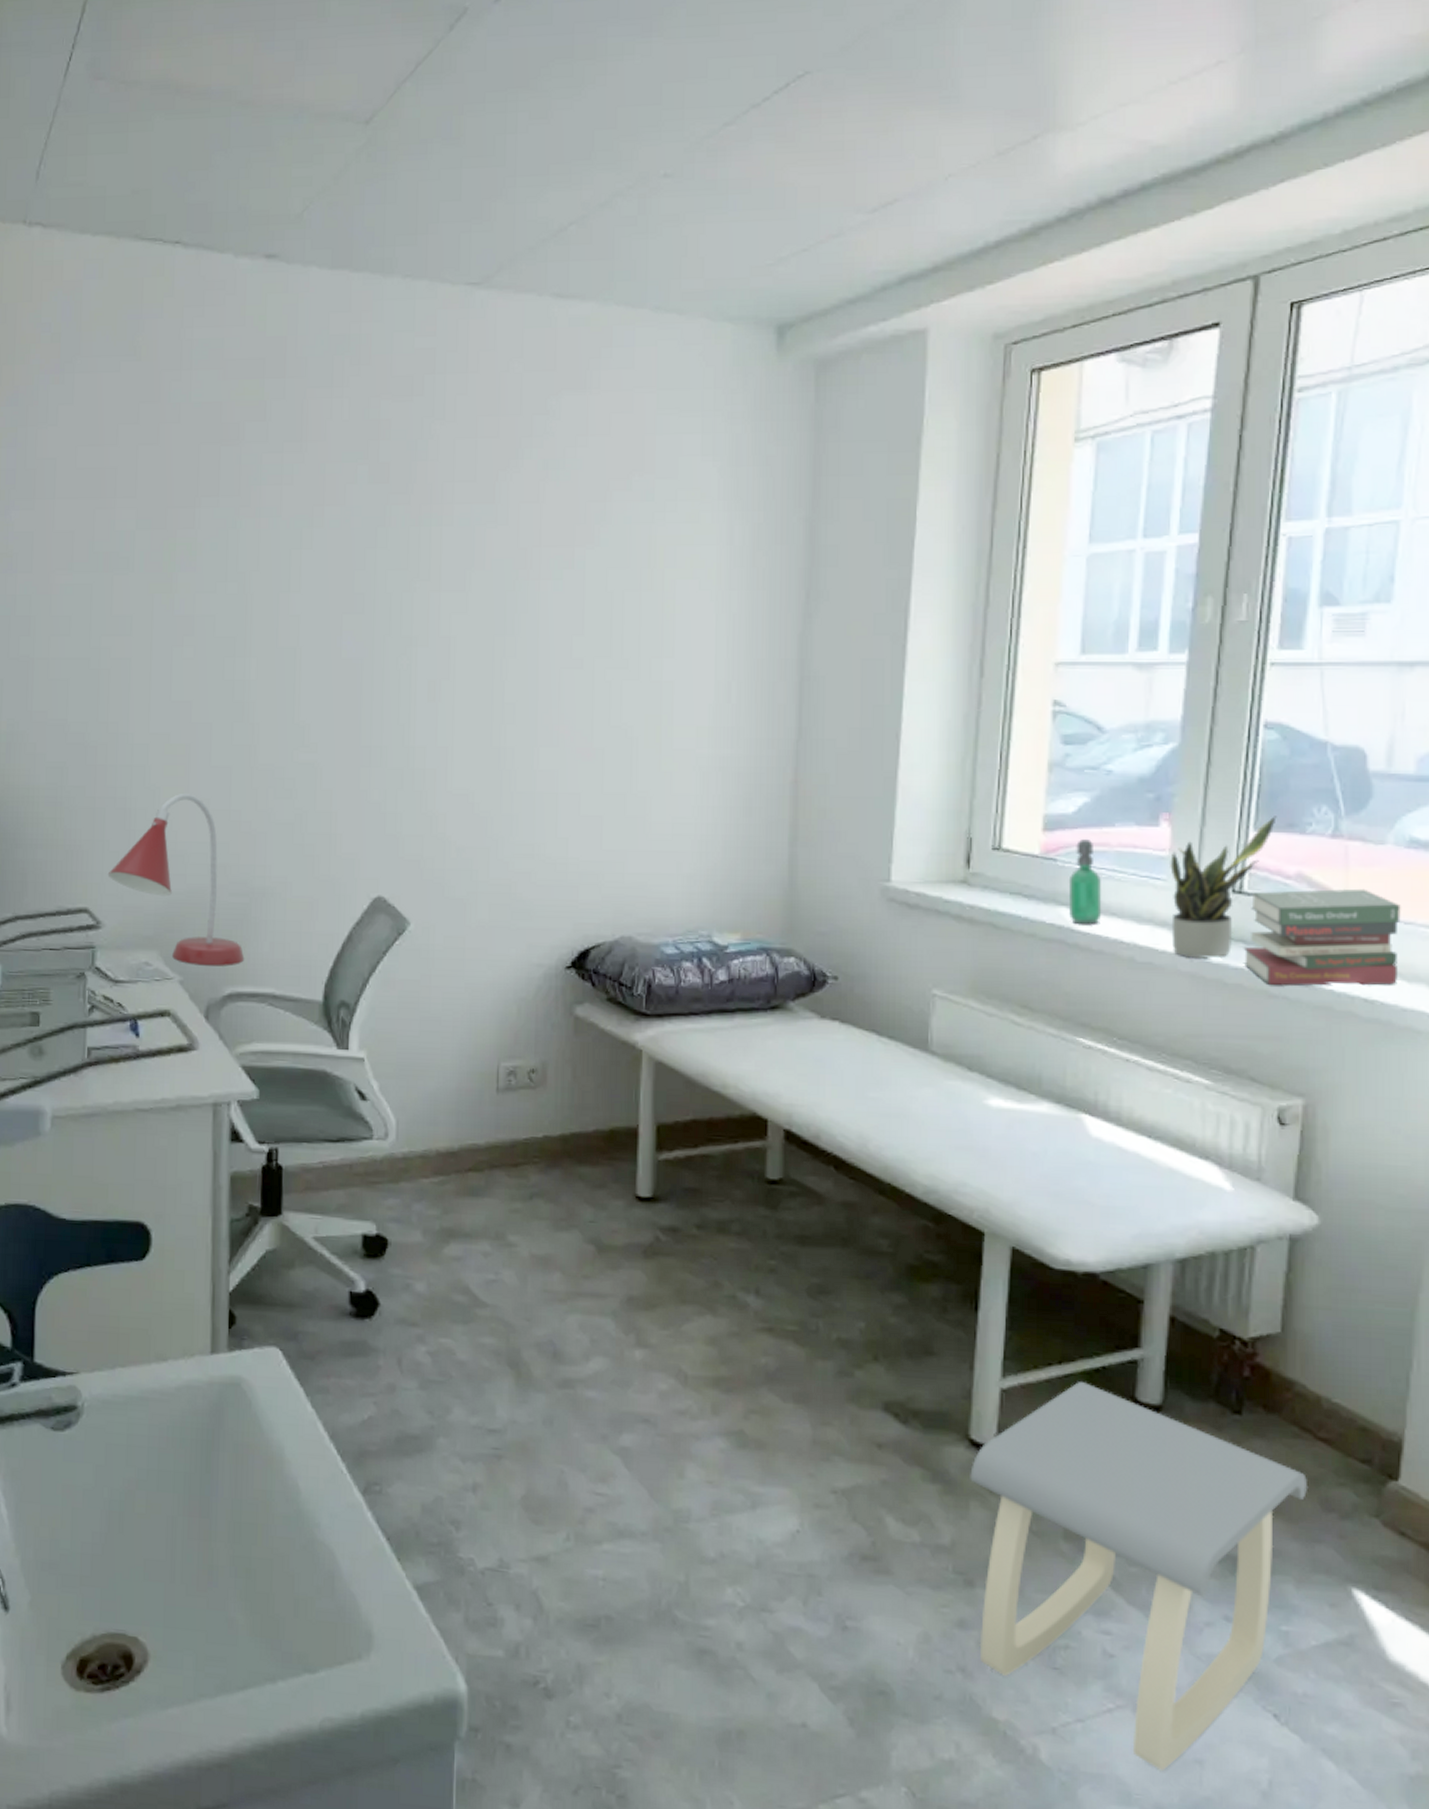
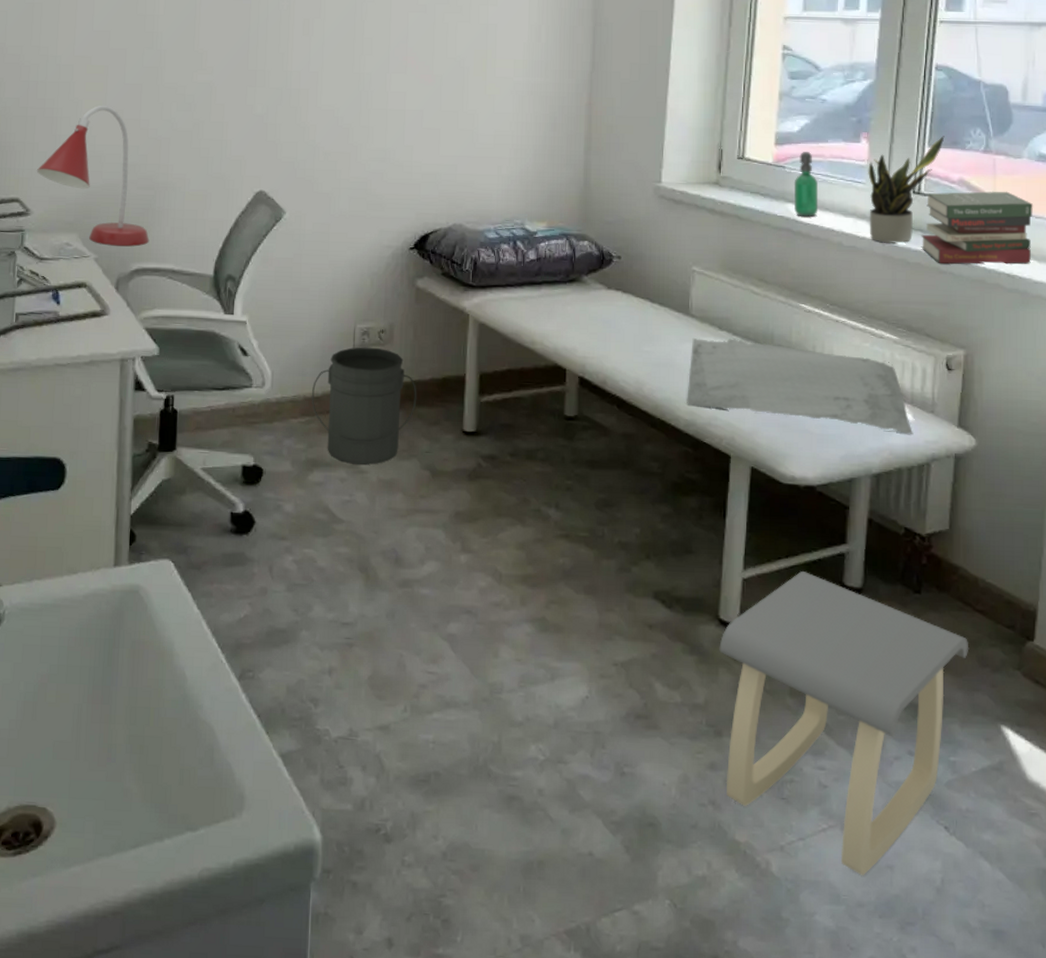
bucket: none [446,1090,578,1236] -> present [312,347,417,465]
towel: none [926,1082,1232,1208] -> present [687,338,914,434]

